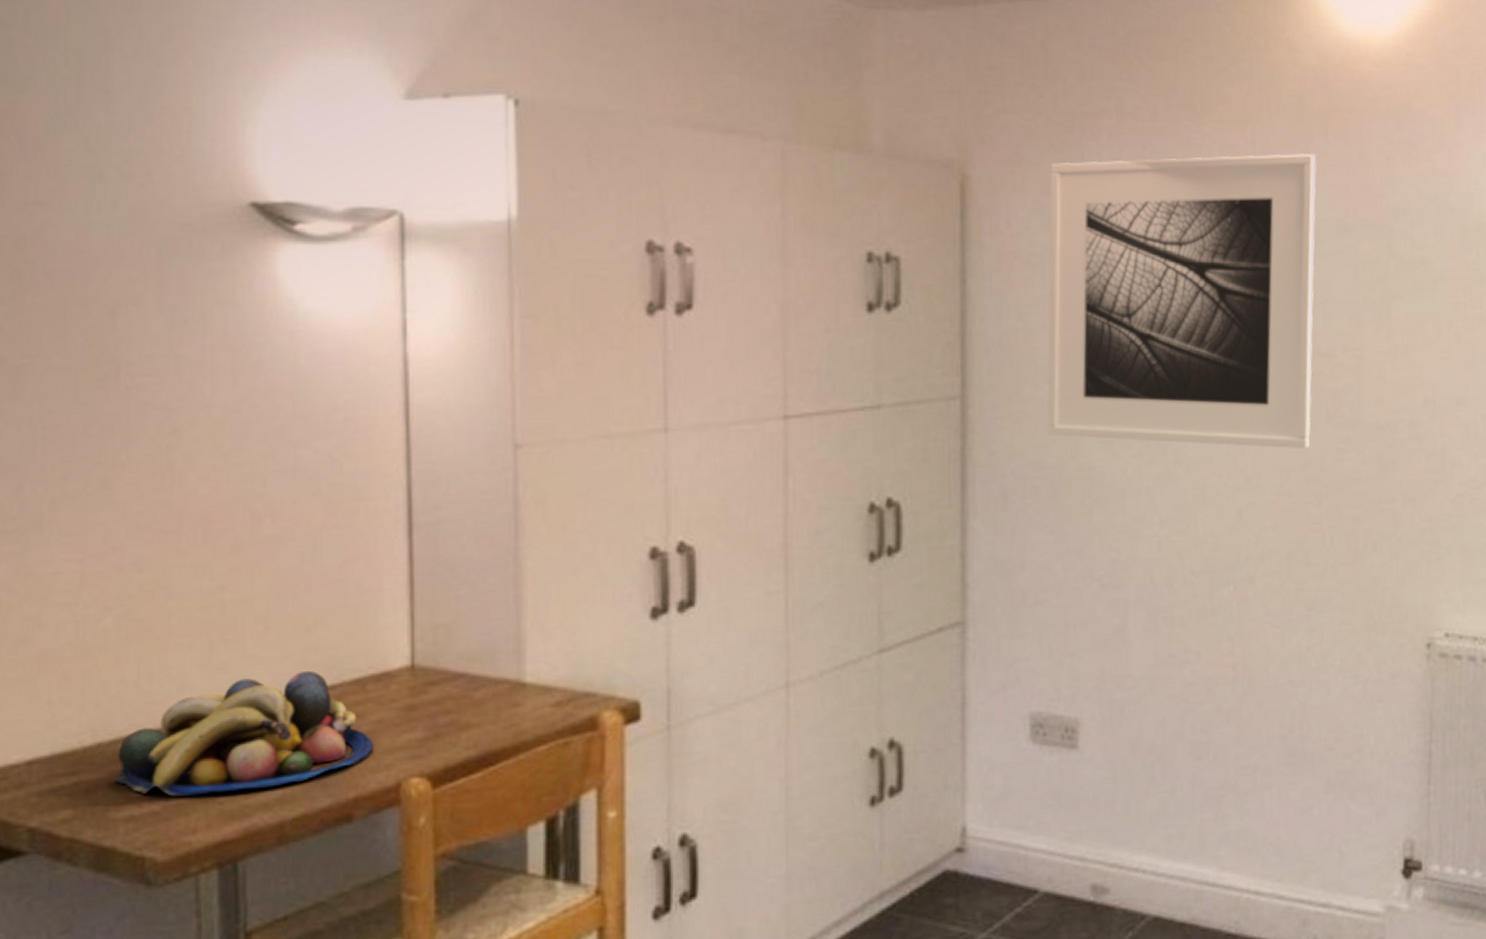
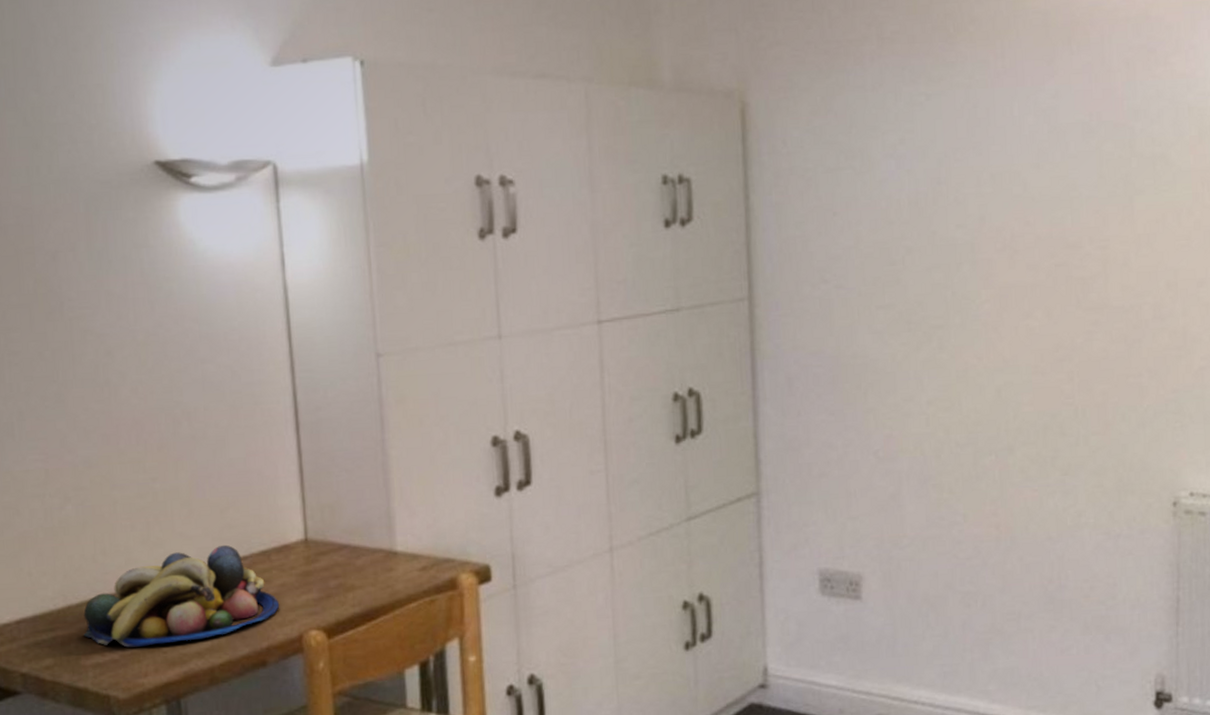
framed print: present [1047,154,1316,449] -> none [819,64,1062,333]

